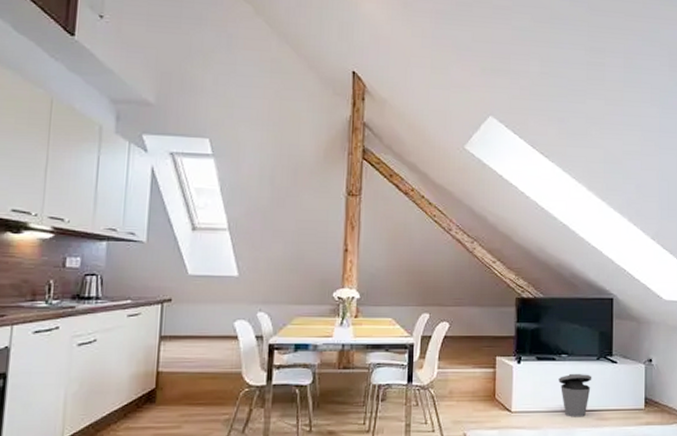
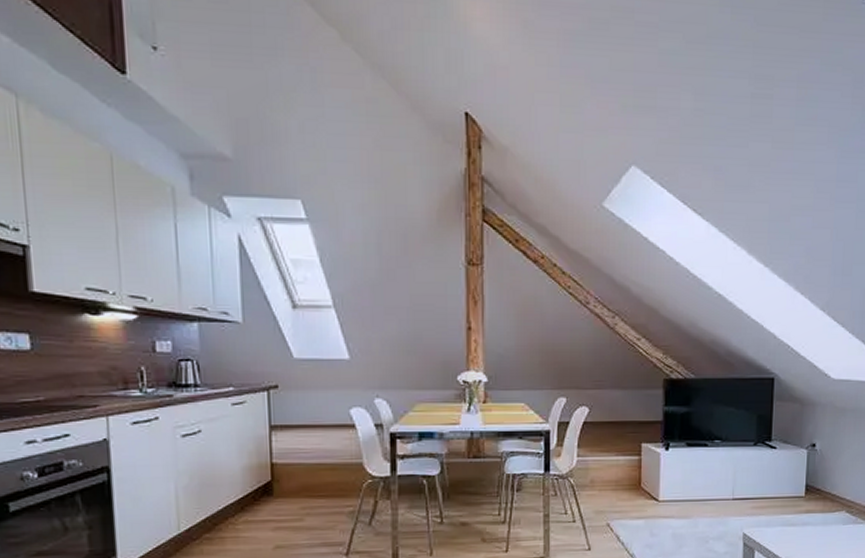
trash can: present [558,374,592,417] -> none [710,460,748,506]

